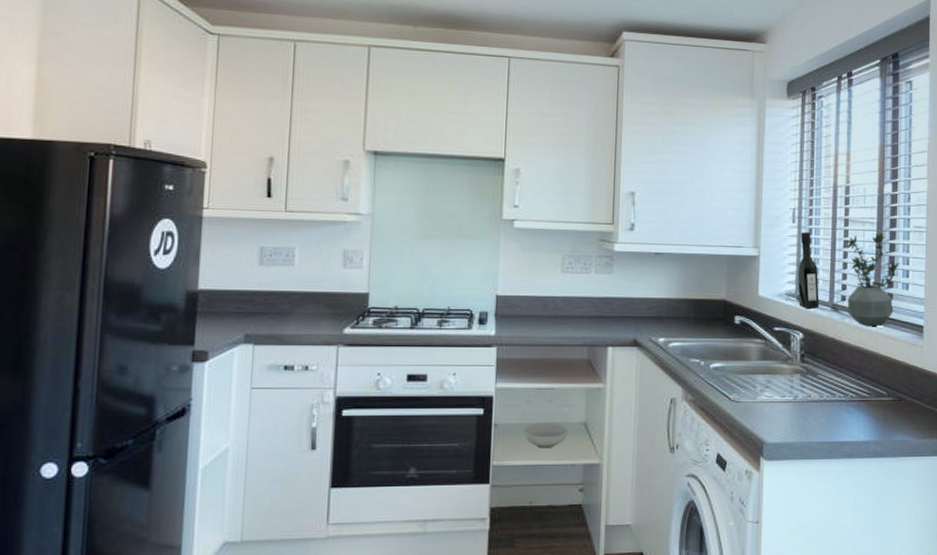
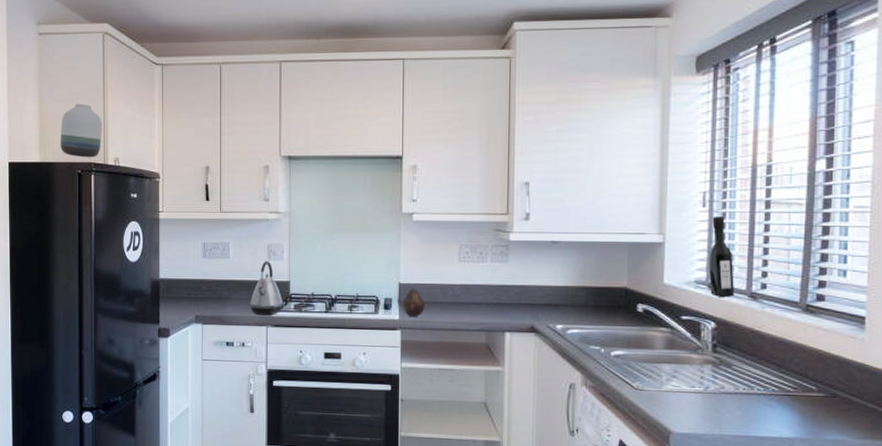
vase: none [65,70,131,138] -> present [60,103,103,158]
kettle: none [317,270,360,332] -> present [249,261,283,315]
fruit: none [499,301,524,333] -> present [403,288,425,318]
bowl: present [523,423,569,449] -> none [427,400,469,424]
potted plant: present [845,233,899,327] -> none [766,215,835,317]

